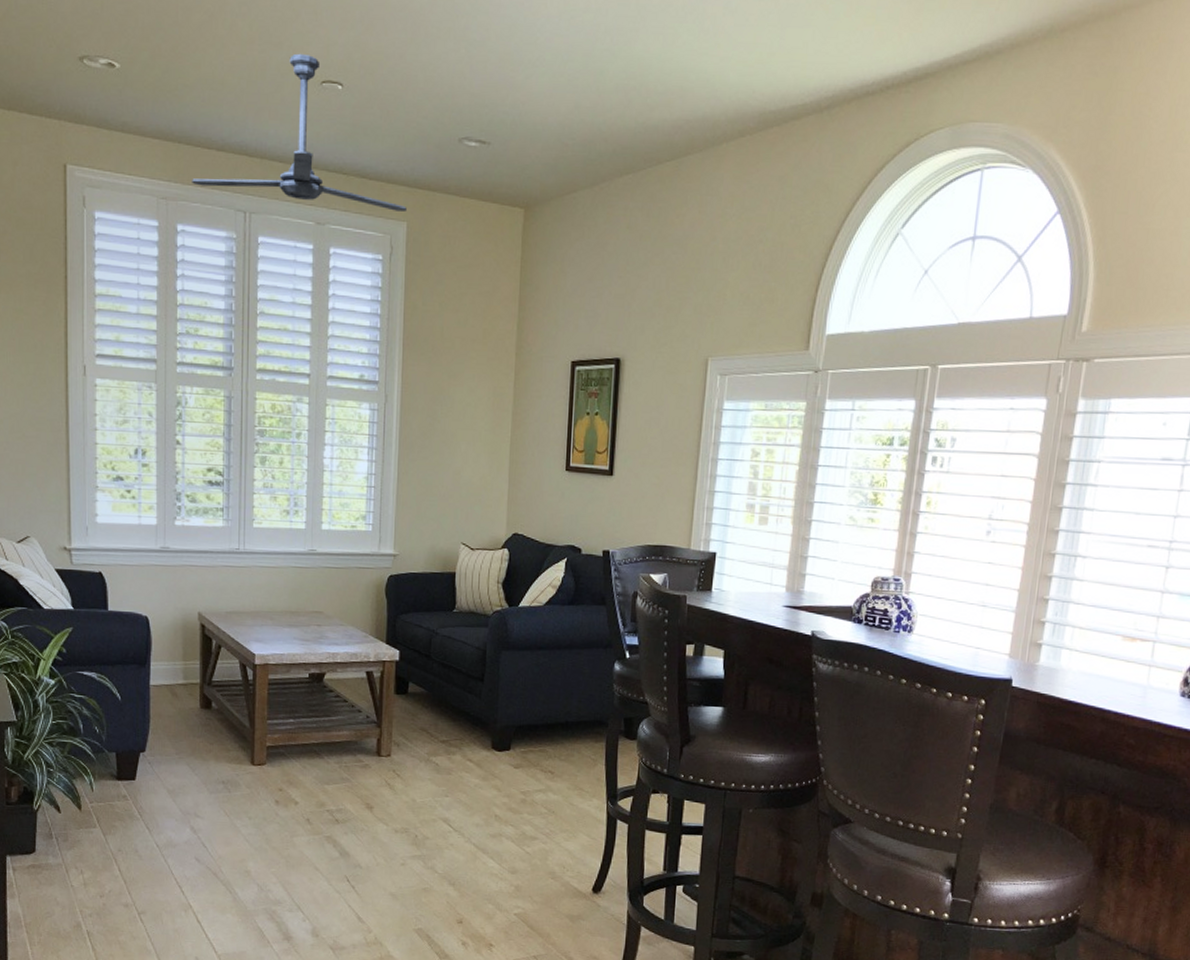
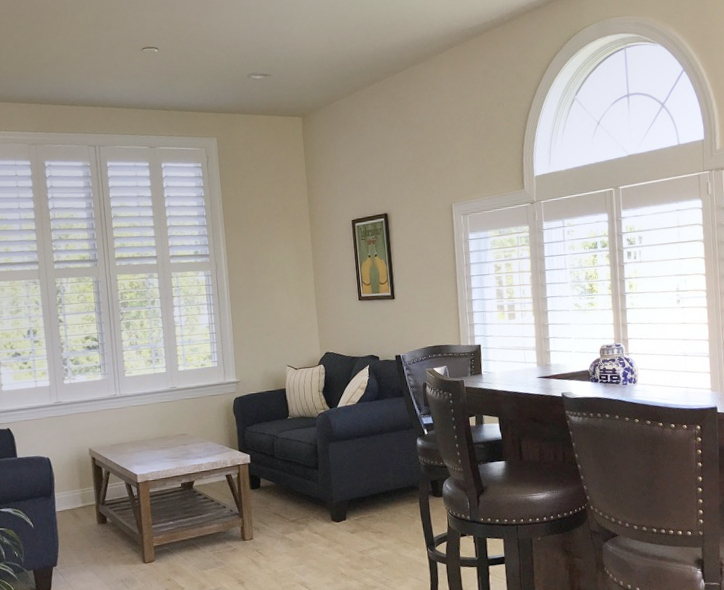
ceiling fan: present [192,53,407,212] -> none [53,31,215,132]

